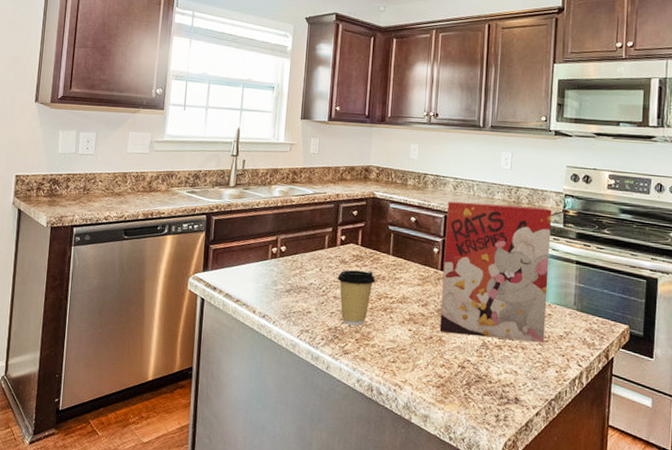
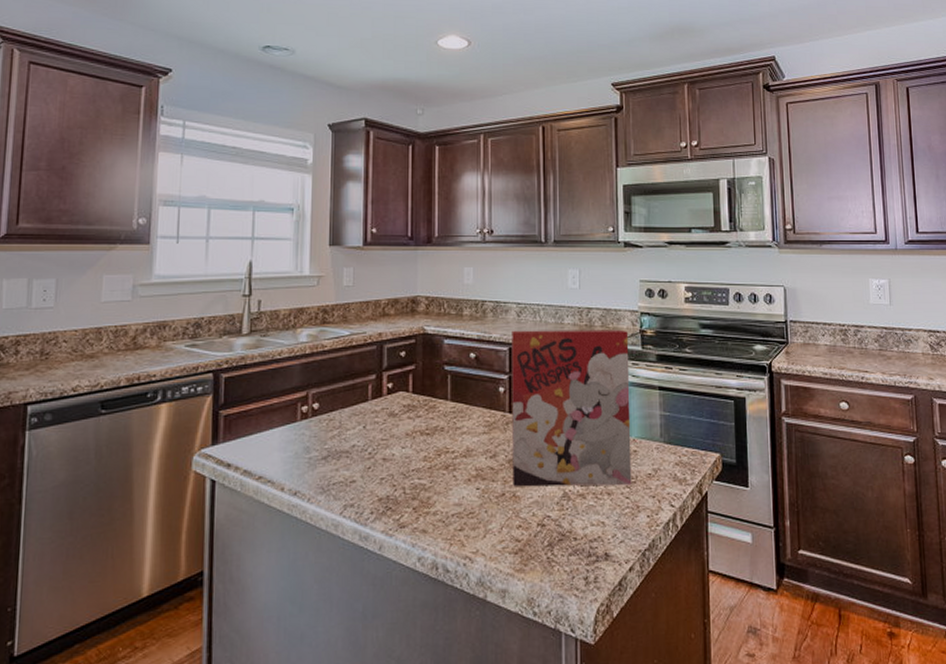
coffee cup: present [337,270,376,325] -> none [385,423,434,491]

